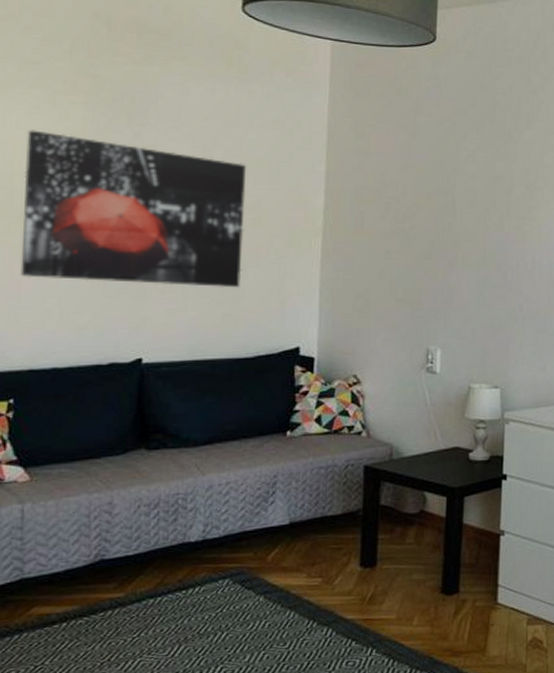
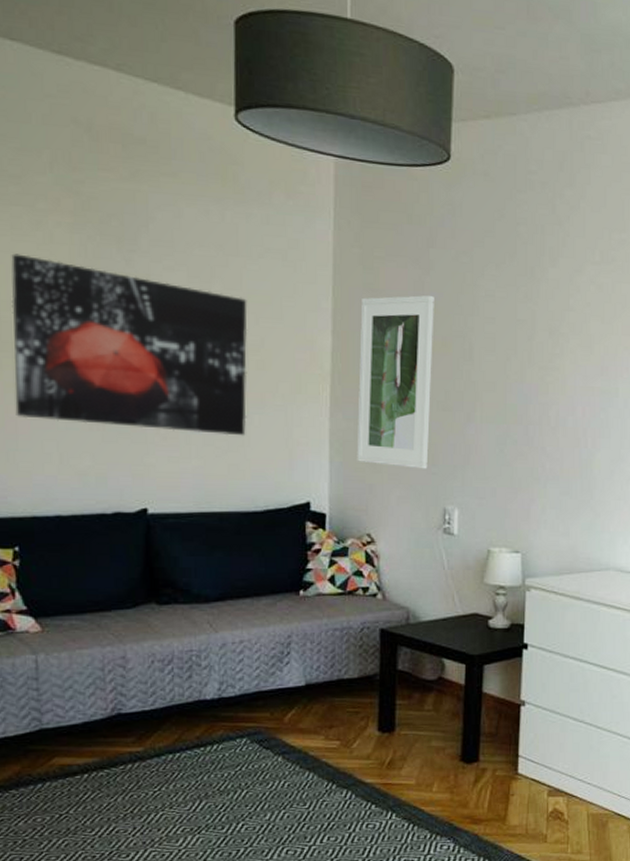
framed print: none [345,157,420,313] -> present [357,295,434,469]

